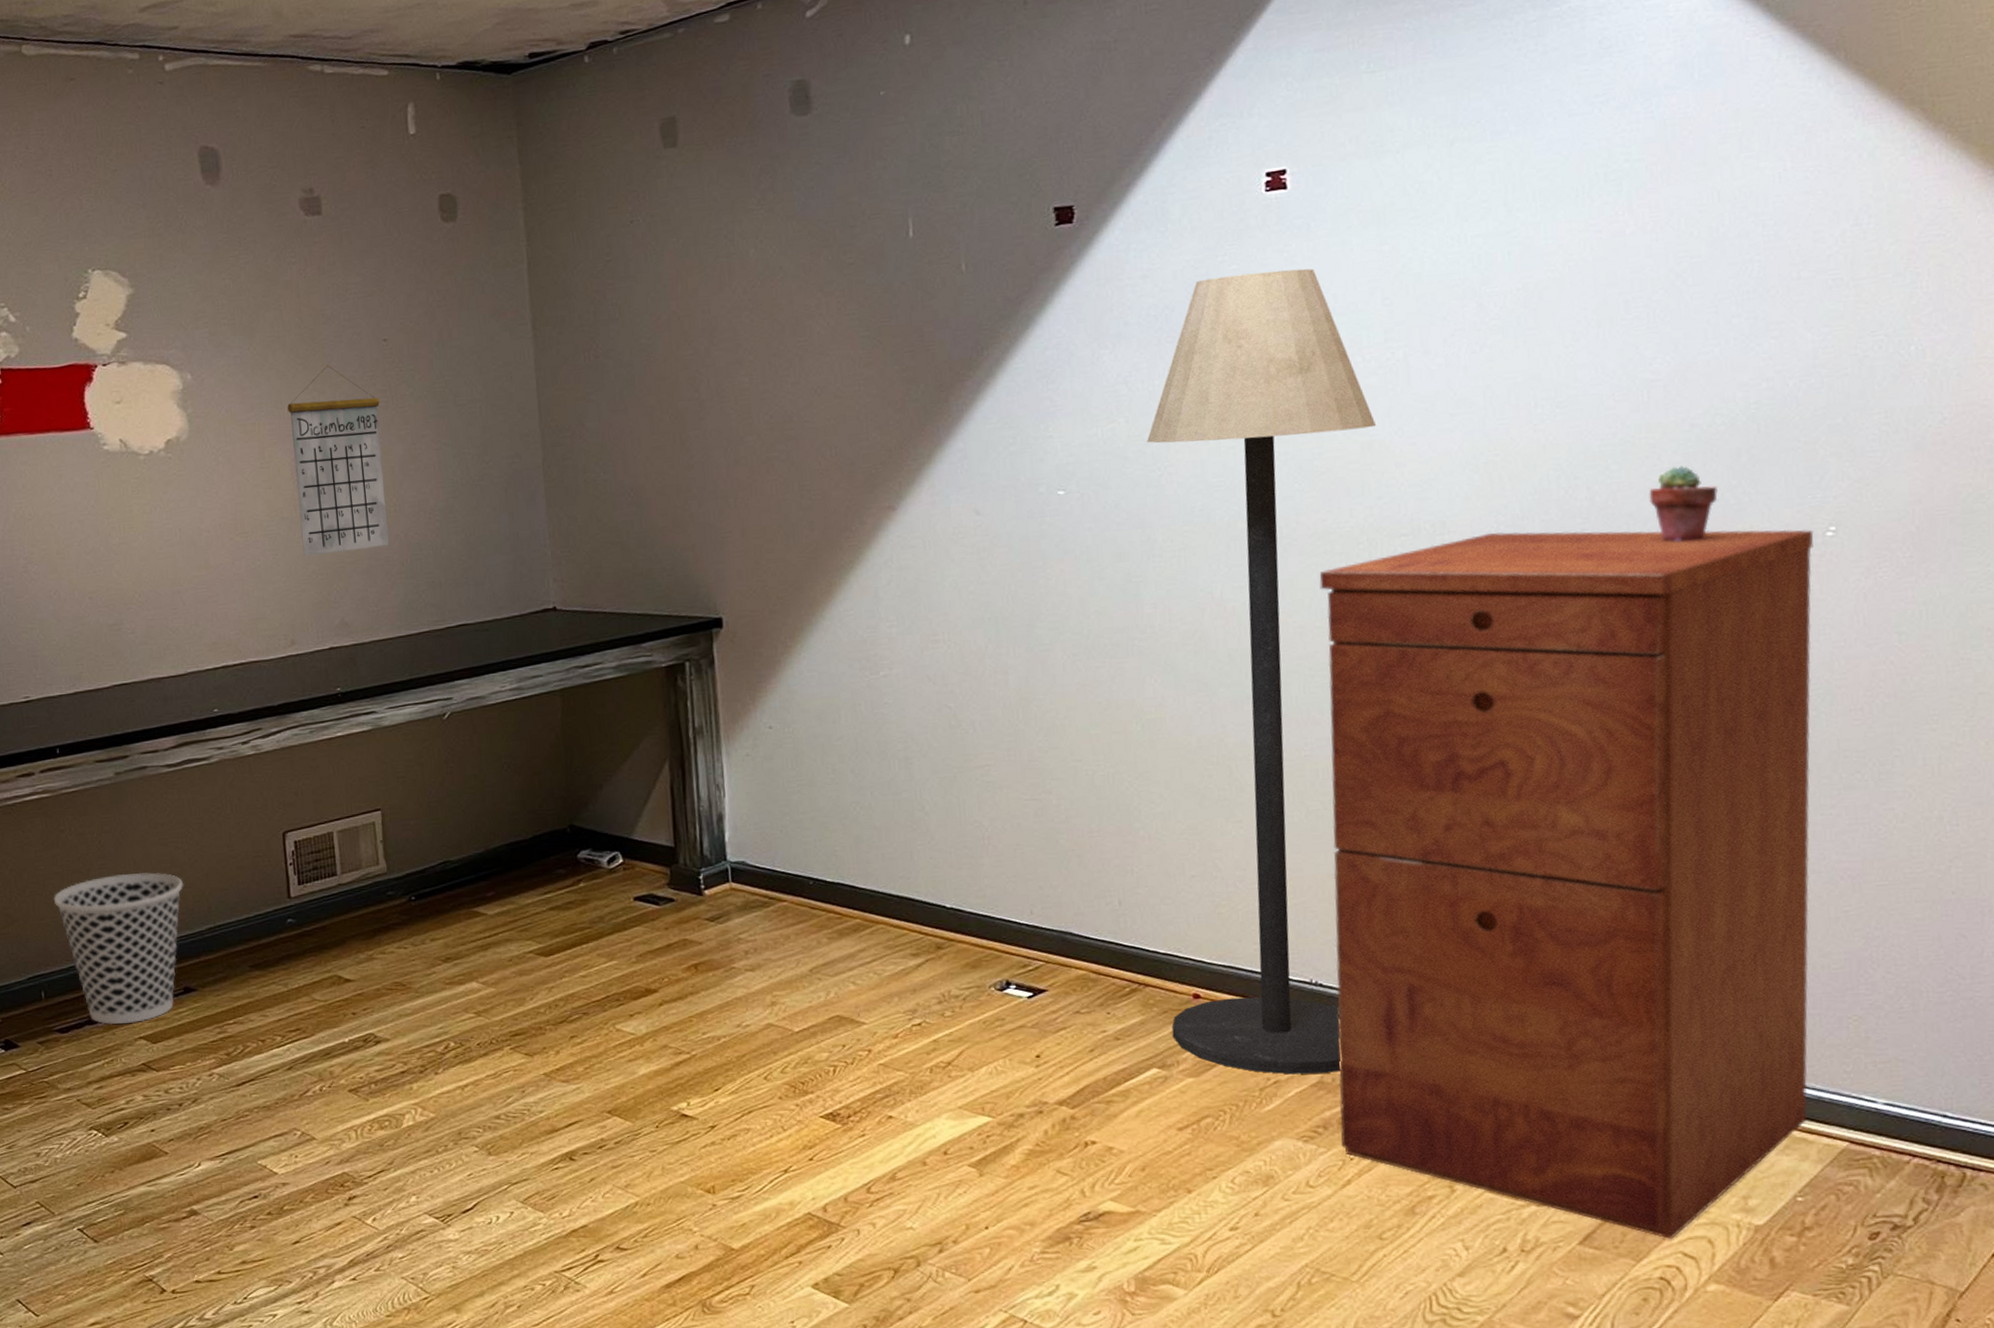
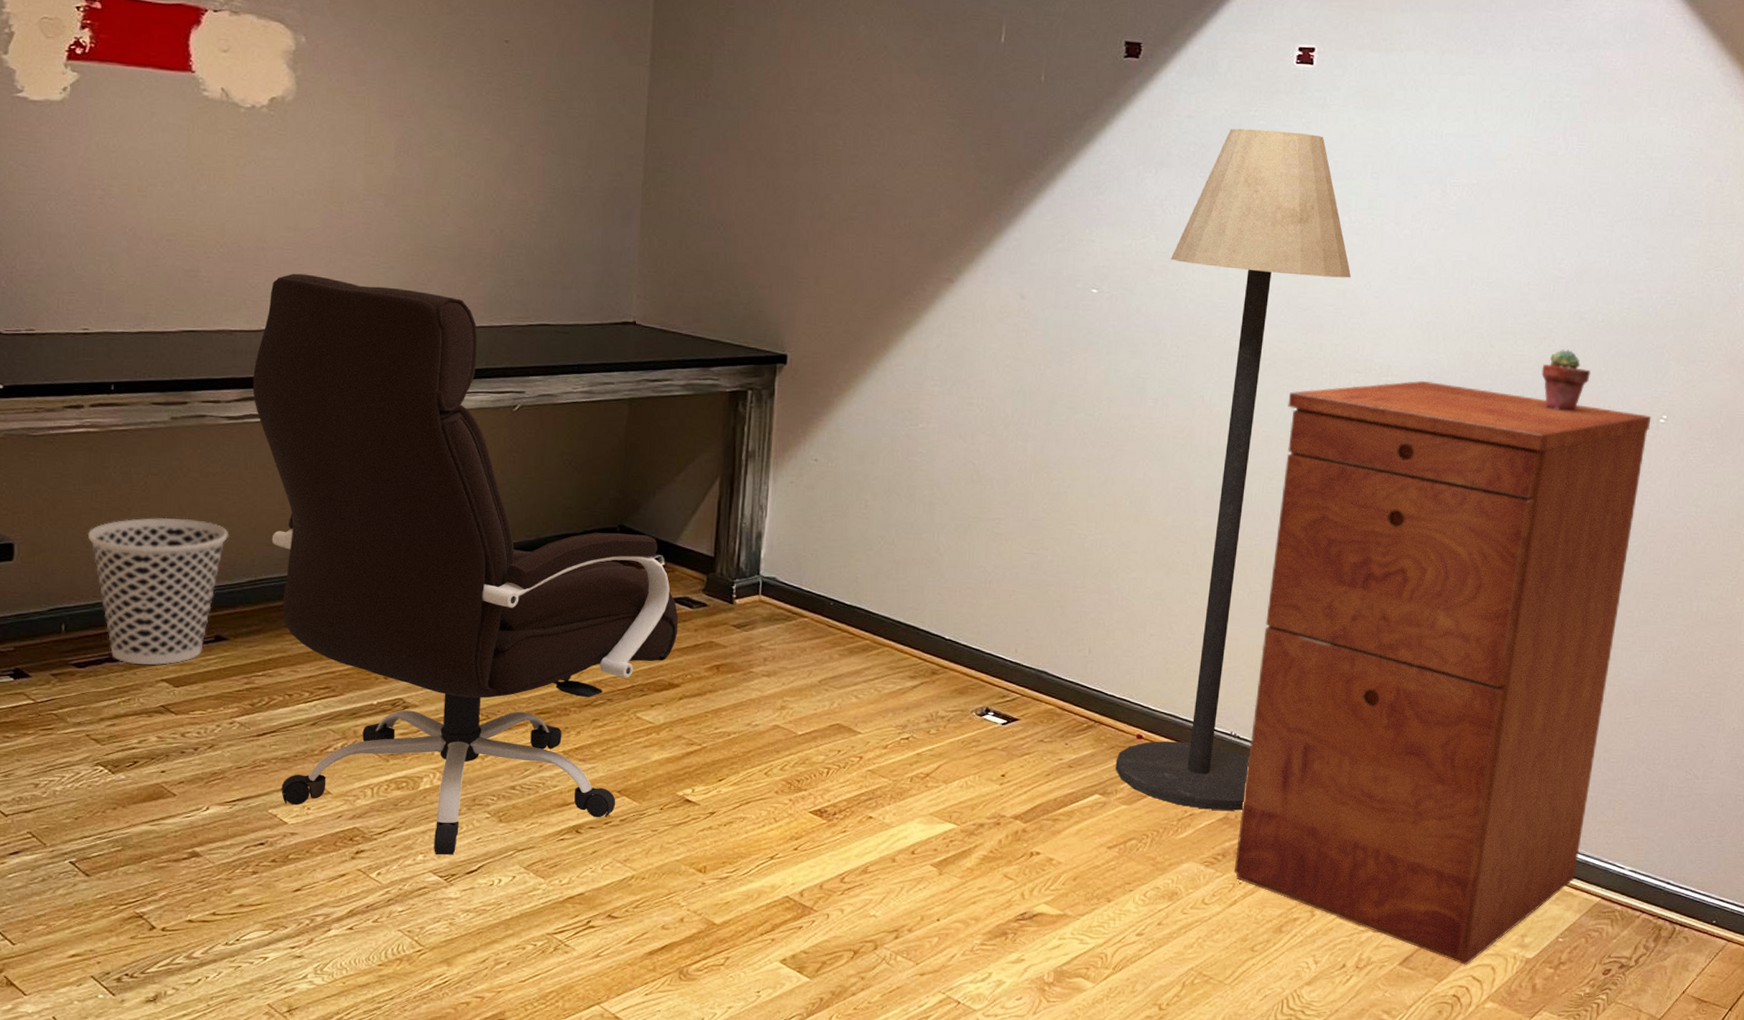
office chair: none [185,610,648,1196] -> present [253,273,679,855]
calendar: present [287,365,389,557] -> none [397,55,493,239]

